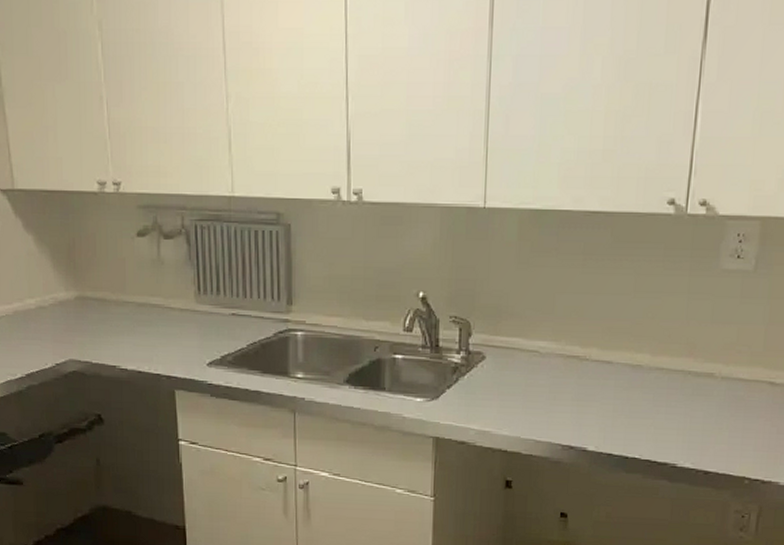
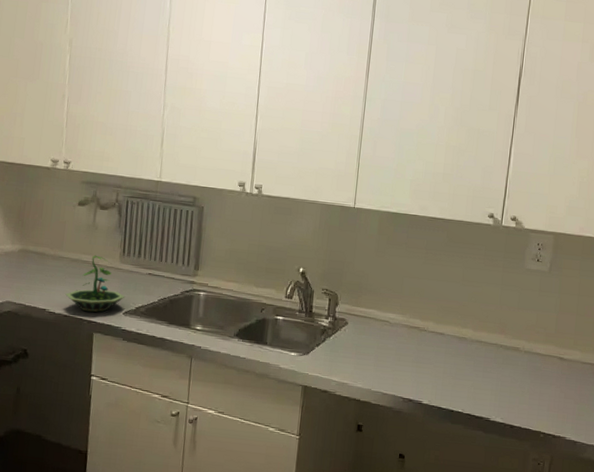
terrarium: none [136,296,207,366] -> present [65,255,126,313]

